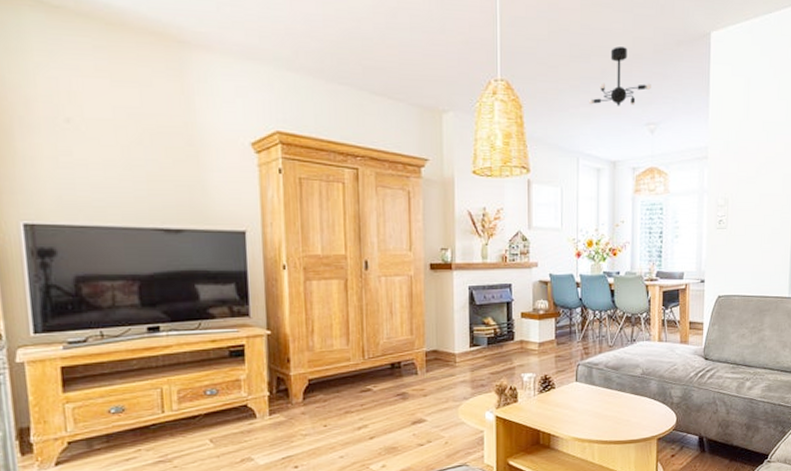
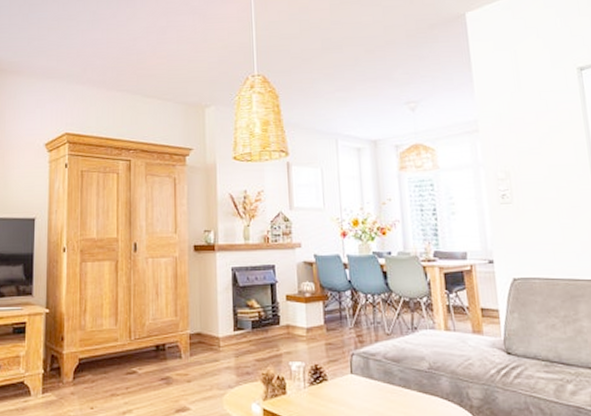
ceiling light fixture: present [589,47,651,106] -> none [344,36,407,90]

